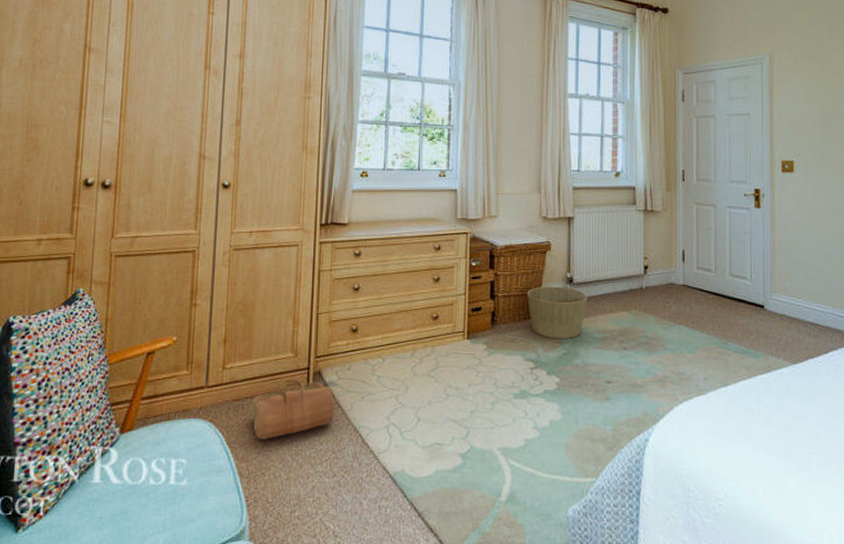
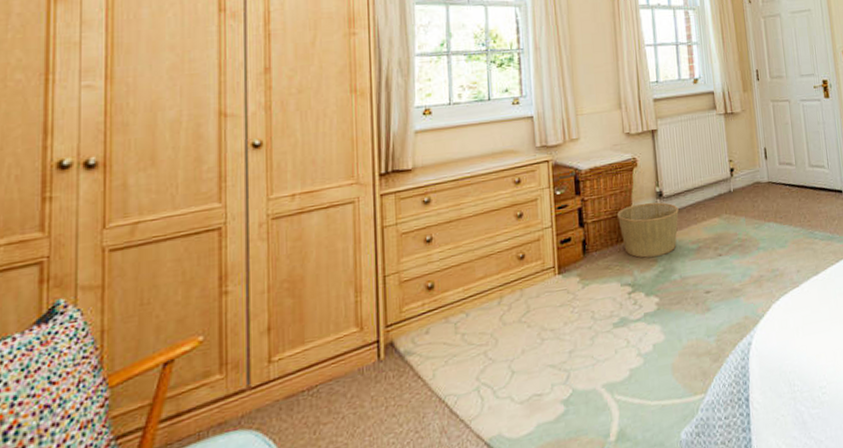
handbag: present [250,380,335,441] -> none [308,355,415,438]

